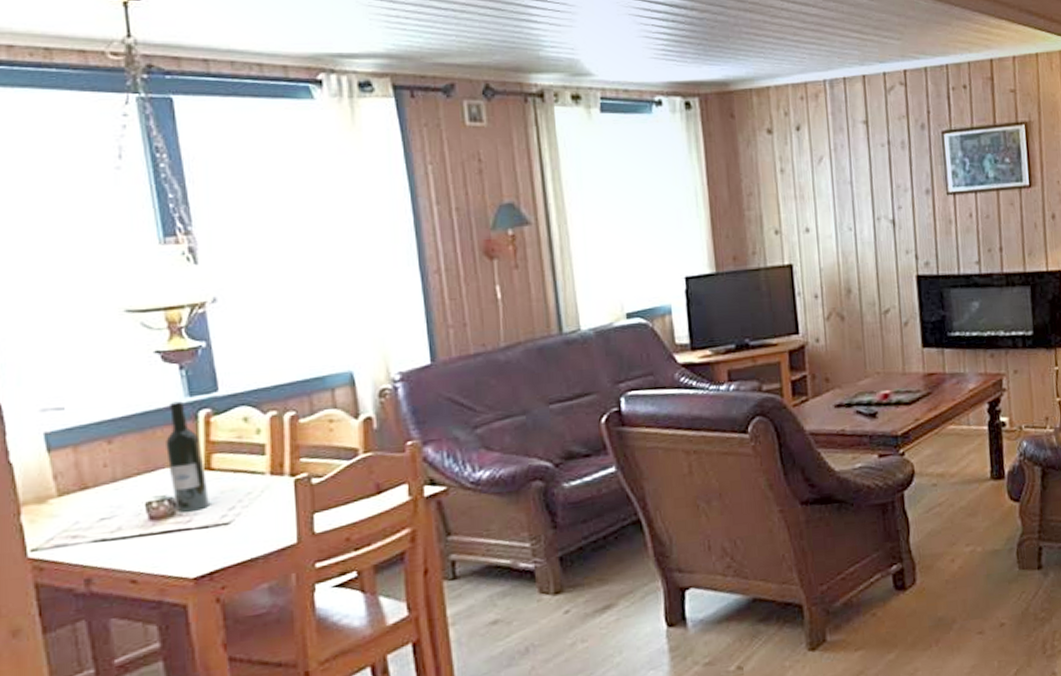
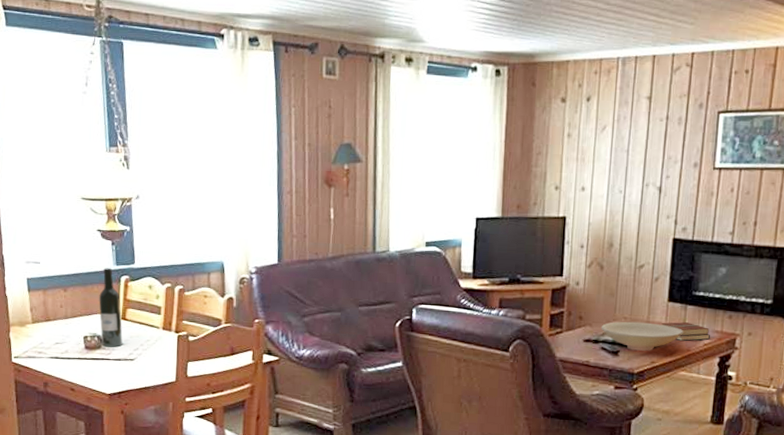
decorative bowl: none [852,374,945,409] -> present [601,321,683,351]
books: none [919,368,974,390] -> present [661,322,710,341]

